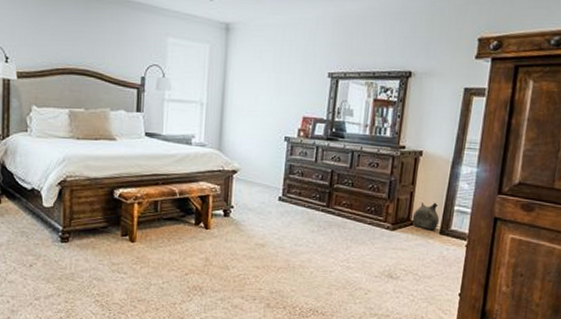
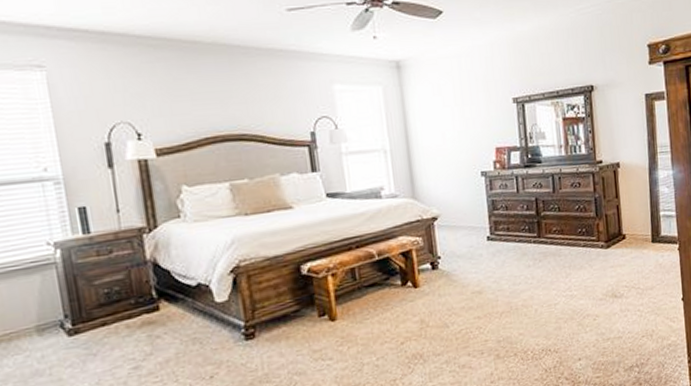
ceramic jug: present [412,202,440,230] -> none [623,211,649,241]

